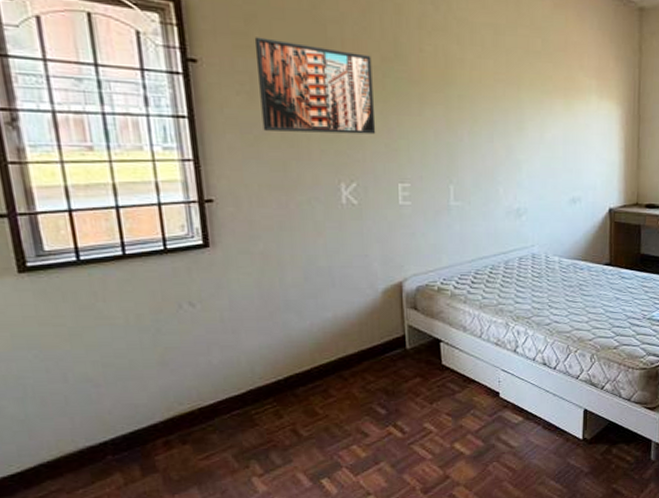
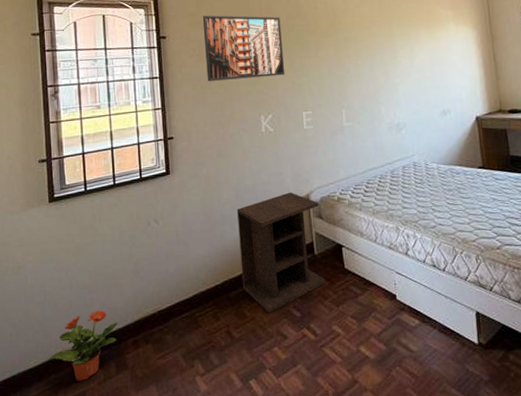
potted plant: none [41,407,142,487] -> present [50,310,119,381]
nightstand: none [307,278,418,411] -> present [237,192,326,314]

